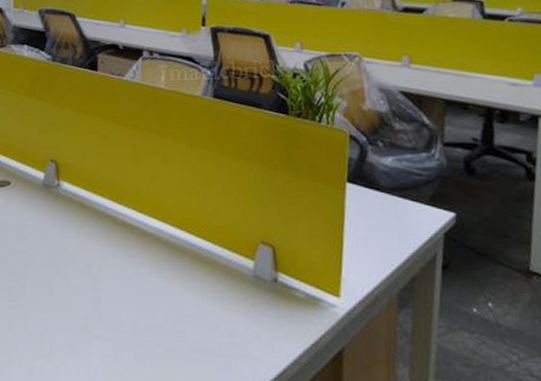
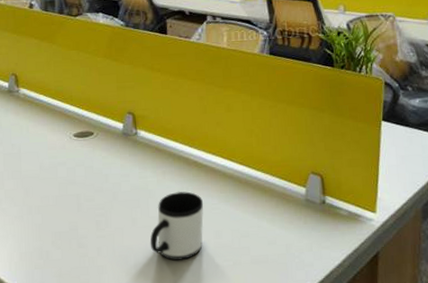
mug: none [68,257,132,344] -> present [150,191,204,261]

